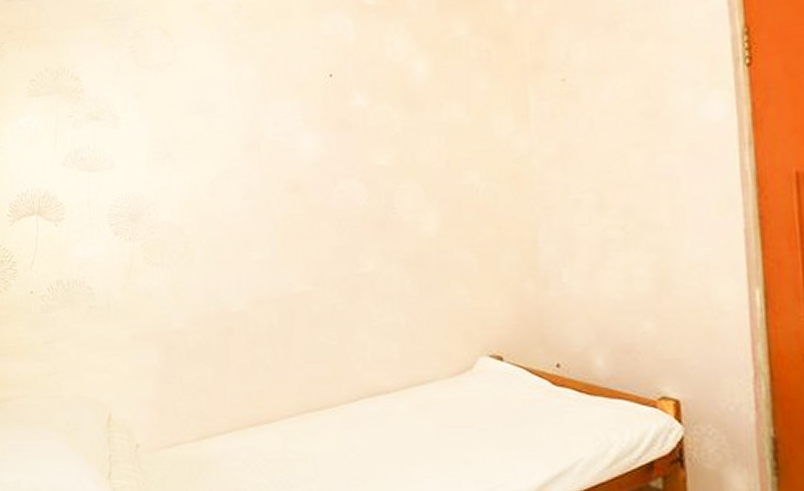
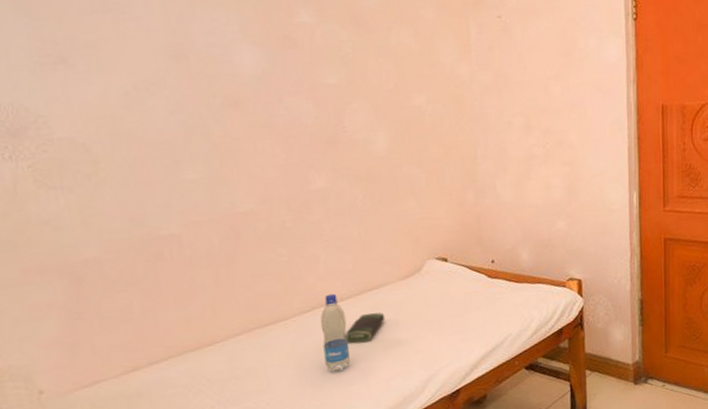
bottle: none [366,384,396,472] -> present [320,293,350,373]
mobile phone: none [391,410,433,443] -> present [345,312,386,343]

